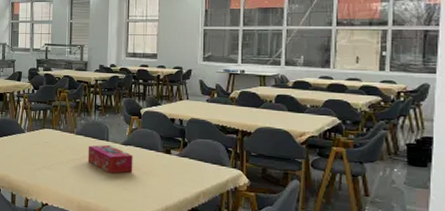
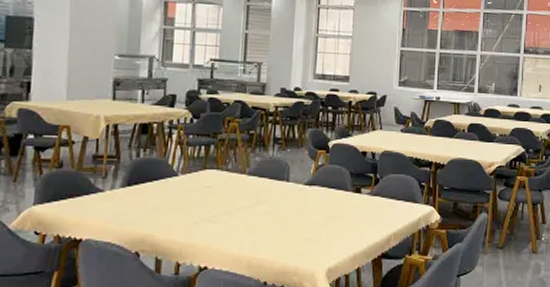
tissue box: present [87,145,133,174] -> none [262,187,318,222]

